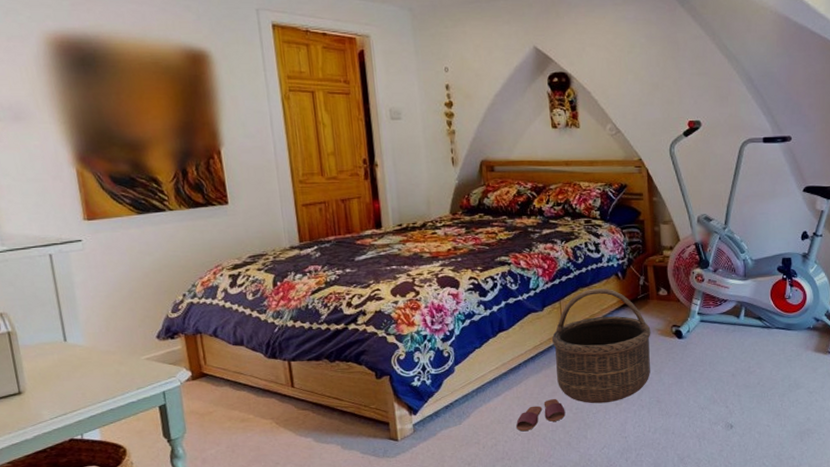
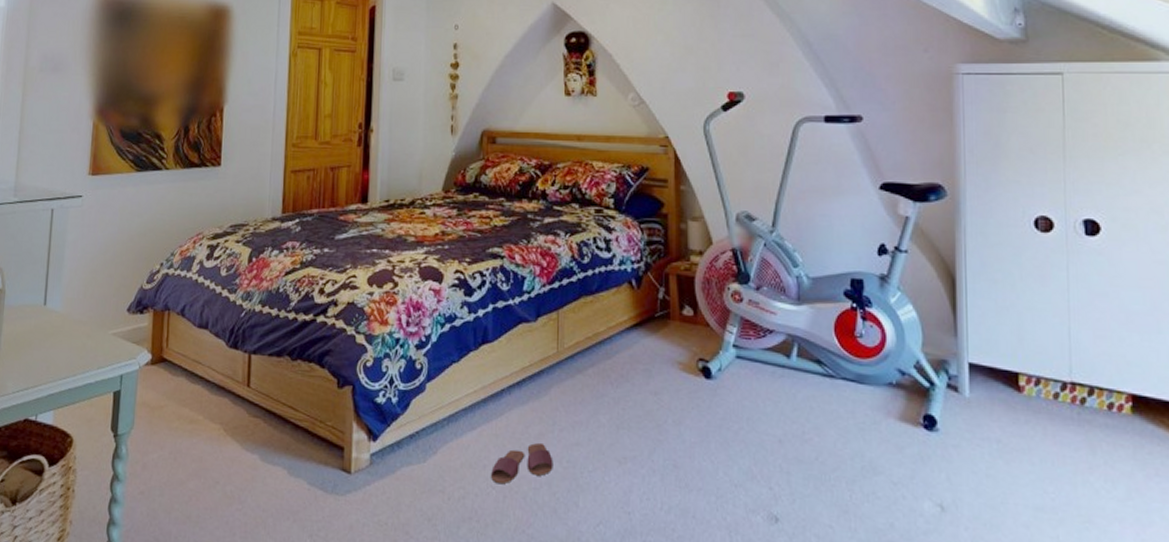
basket: present [552,288,651,404] -> none [545,298,670,459]

